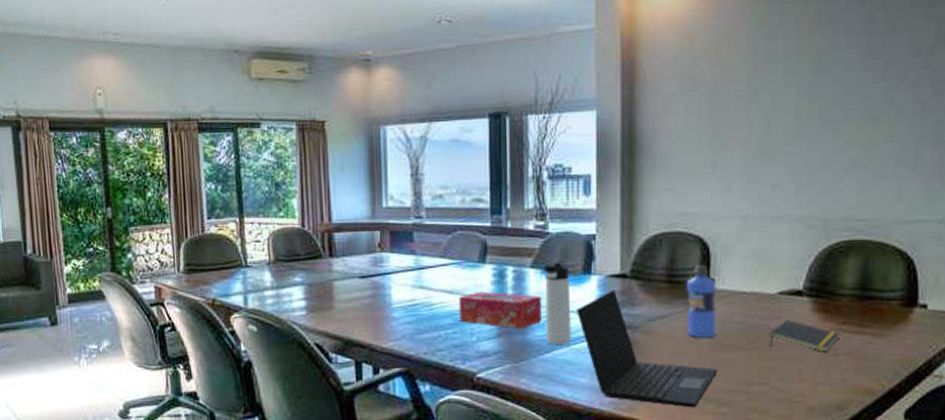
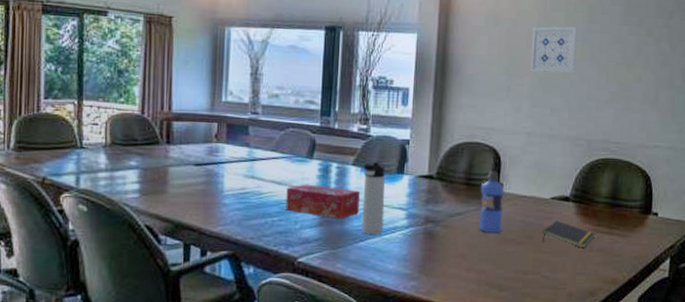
laptop: present [577,290,717,408] -> none [389,189,501,292]
wall art: none [740,79,801,142] -> present [530,26,578,73]

